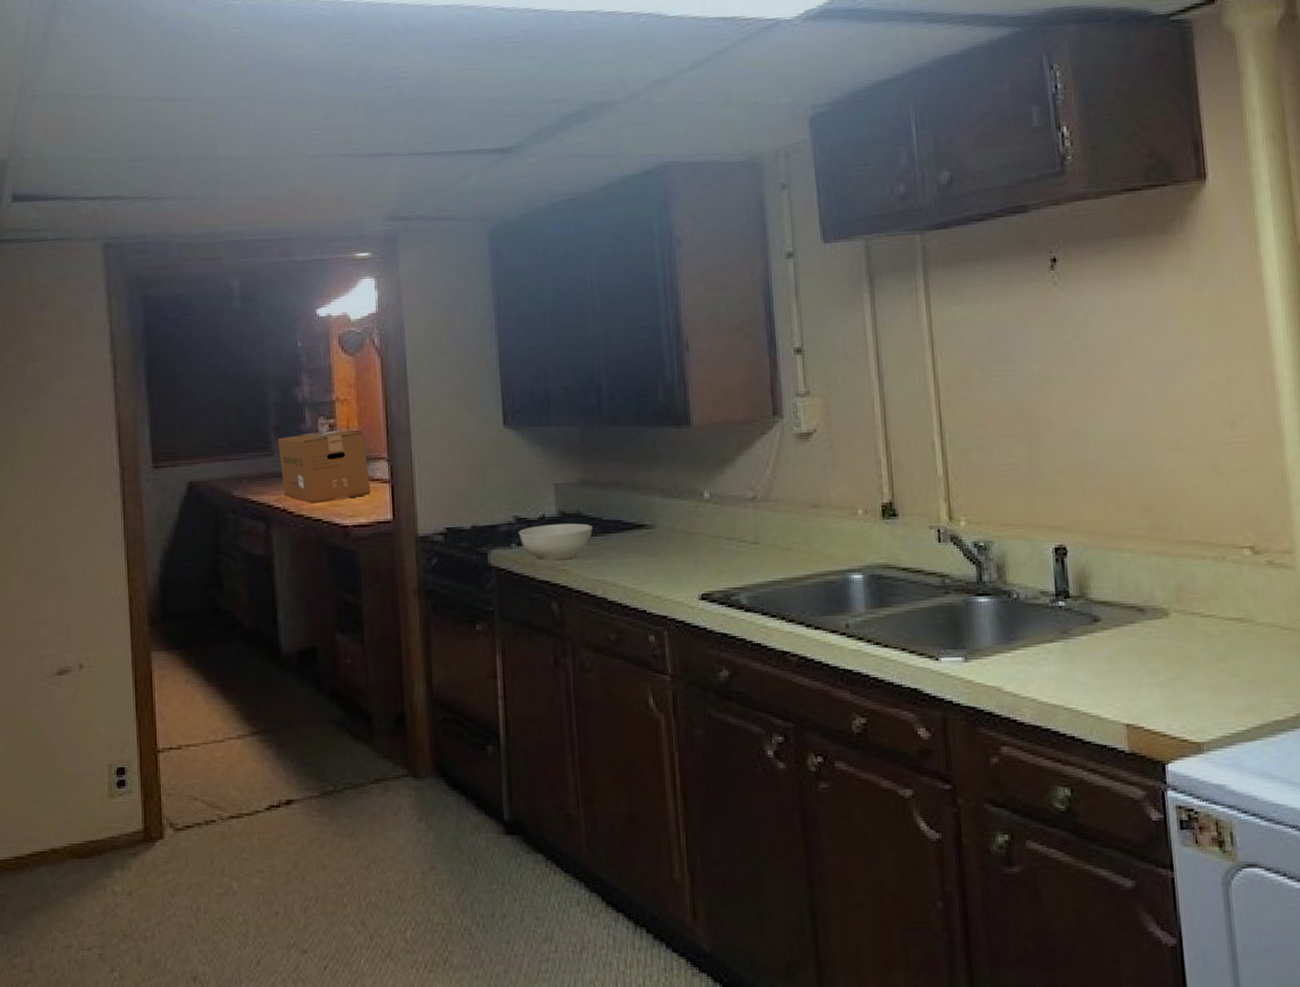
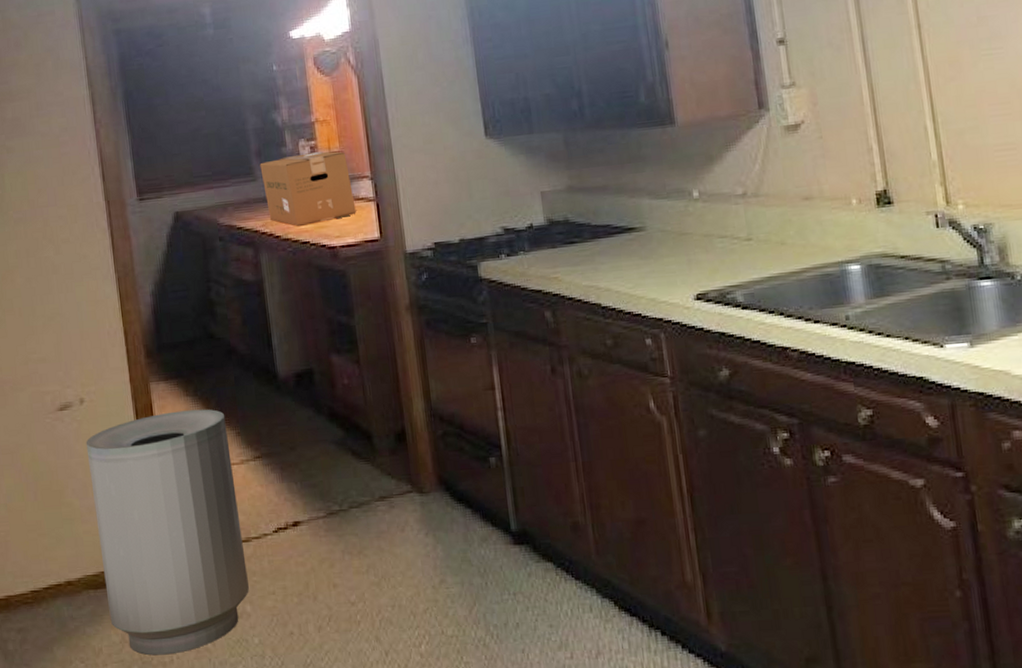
trash can: none [82,681,237,929] -> present [86,409,249,656]
bowl: present [518,523,593,561] -> none [507,230,582,270]

